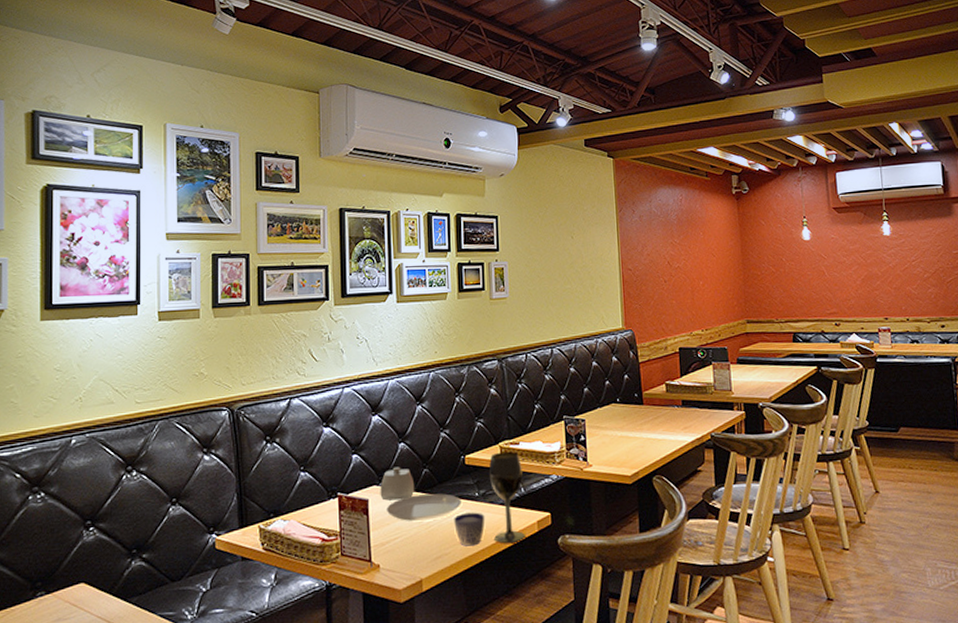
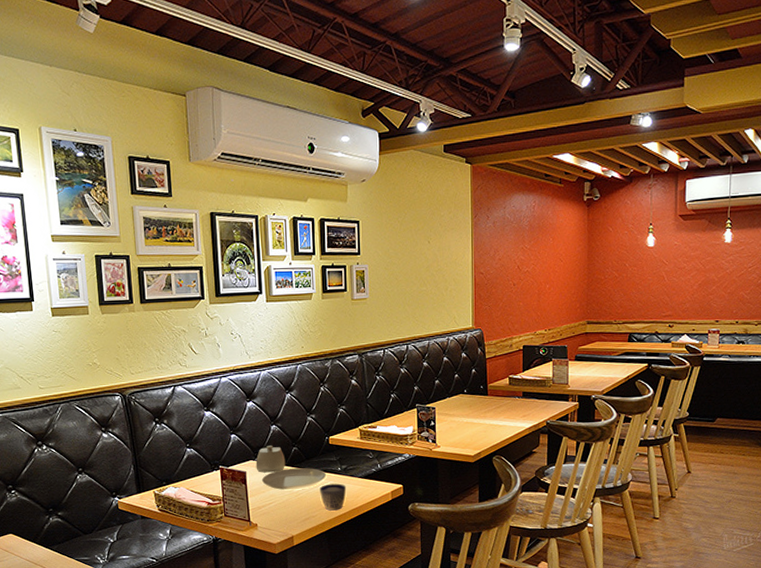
wine glass: present [488,451,525,544] -> none [349,434,381,509]

